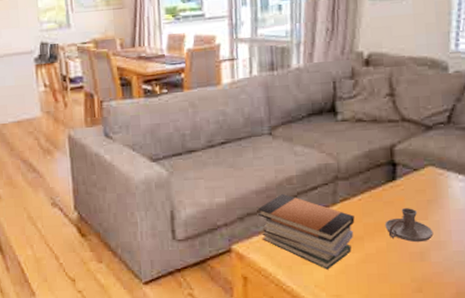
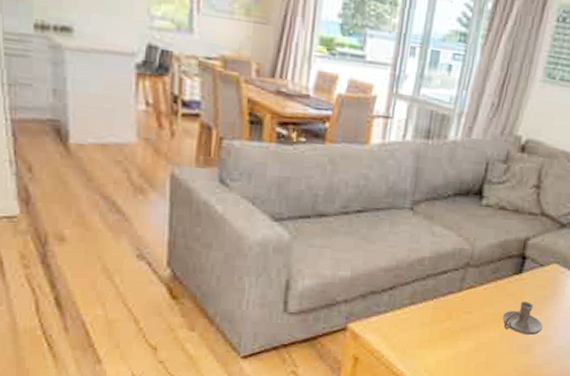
book stack: present [258,193,355,270] -> none [381,274,477,355]

